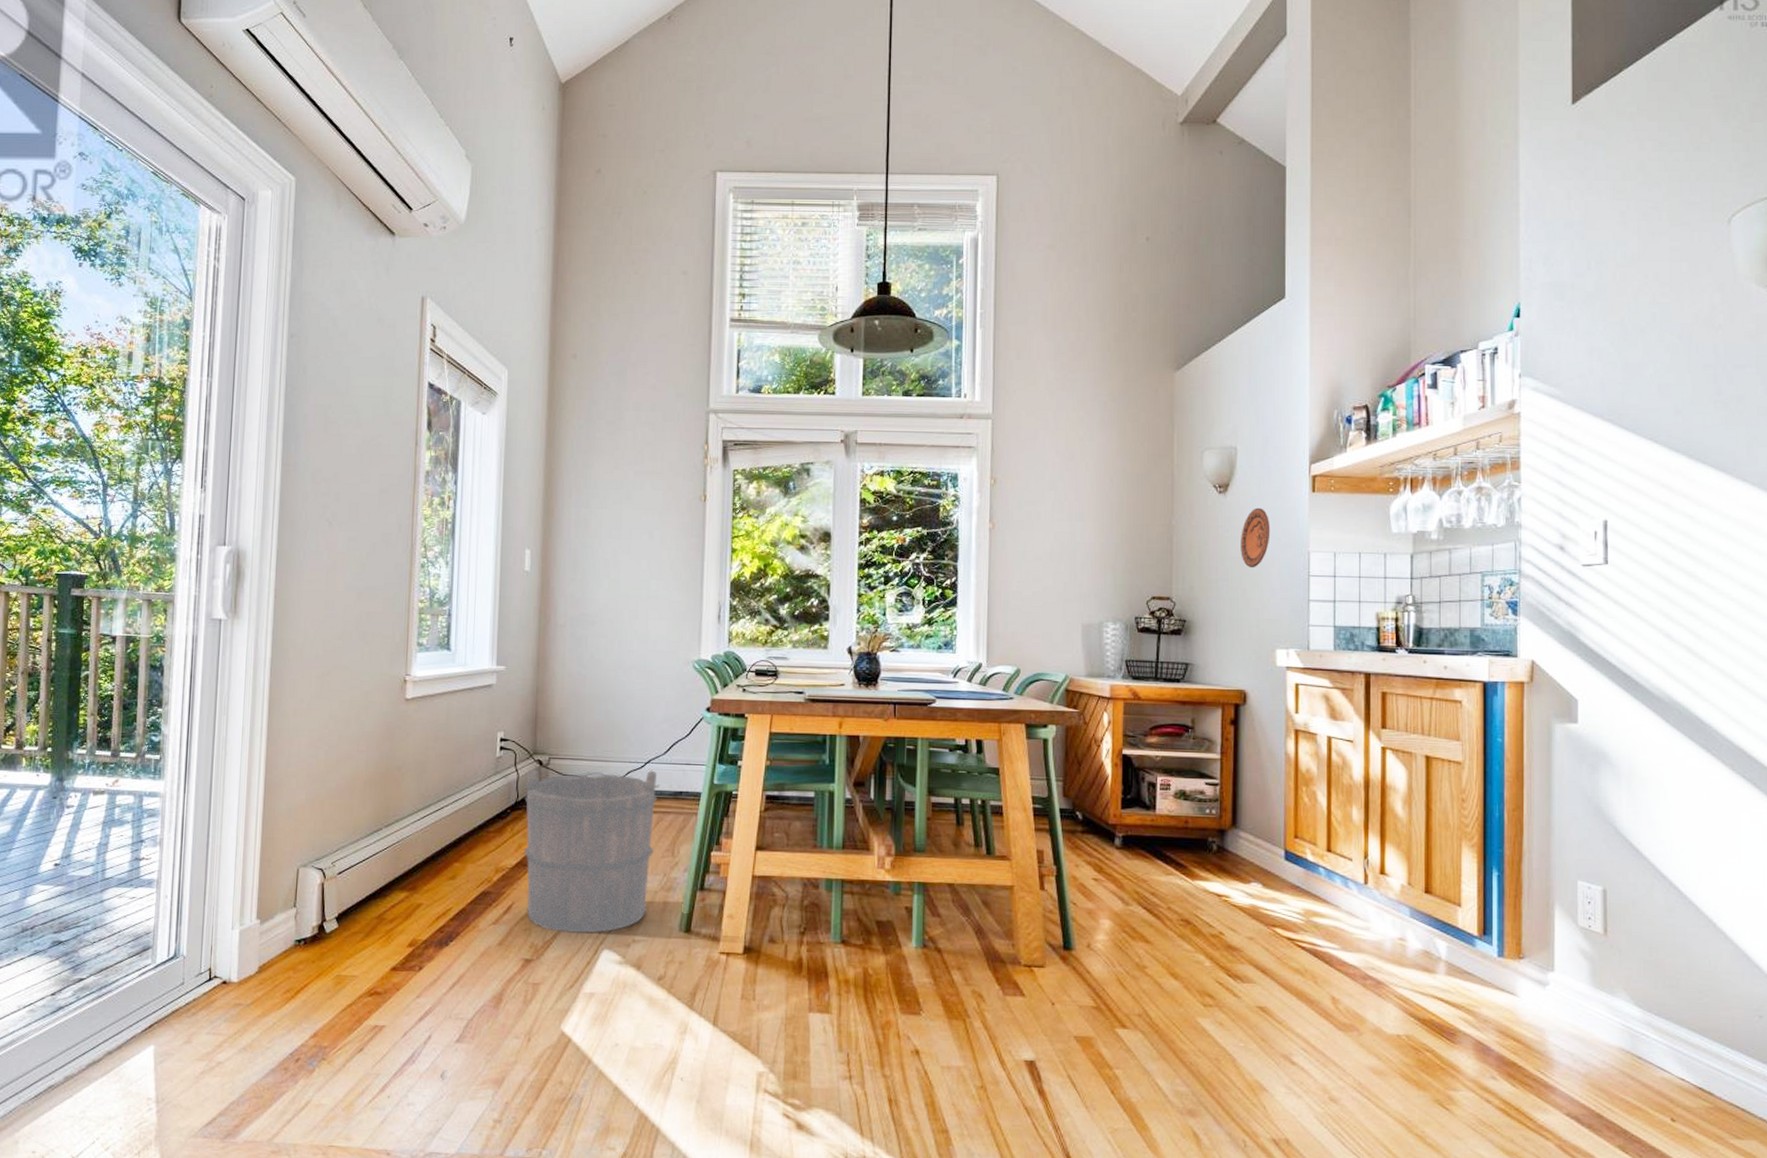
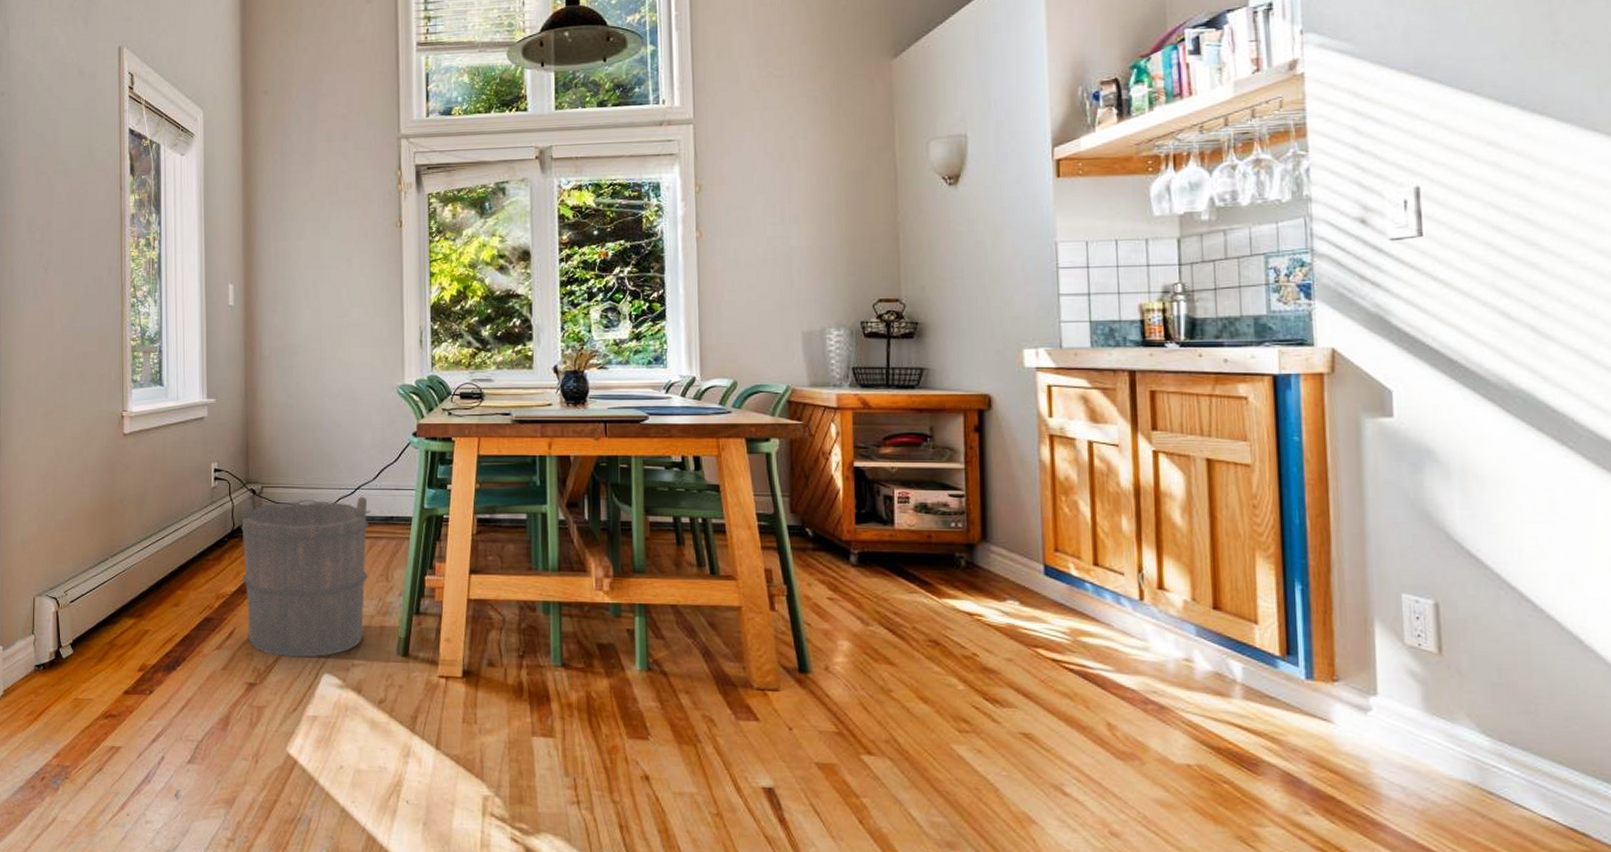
decorative plate: present [1240,507,1271,568] -> none [976,198,1011,264]

